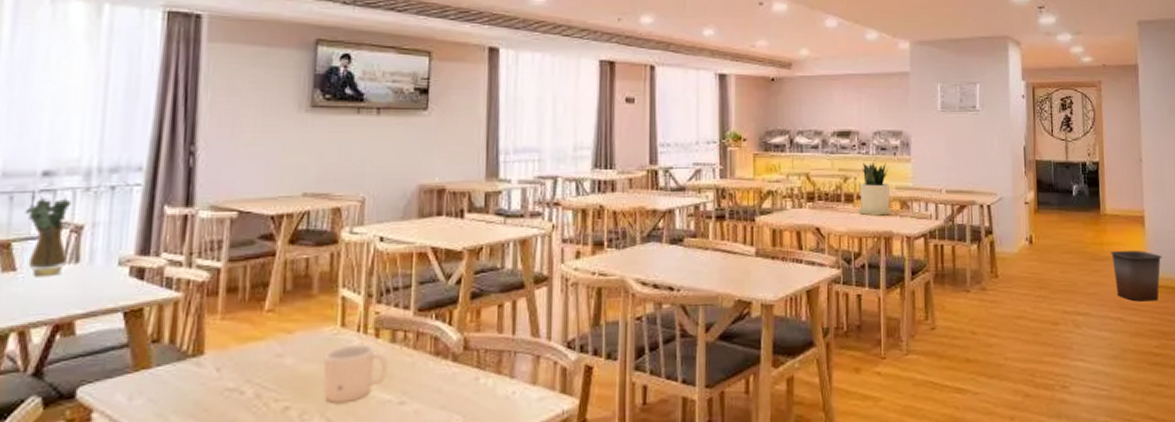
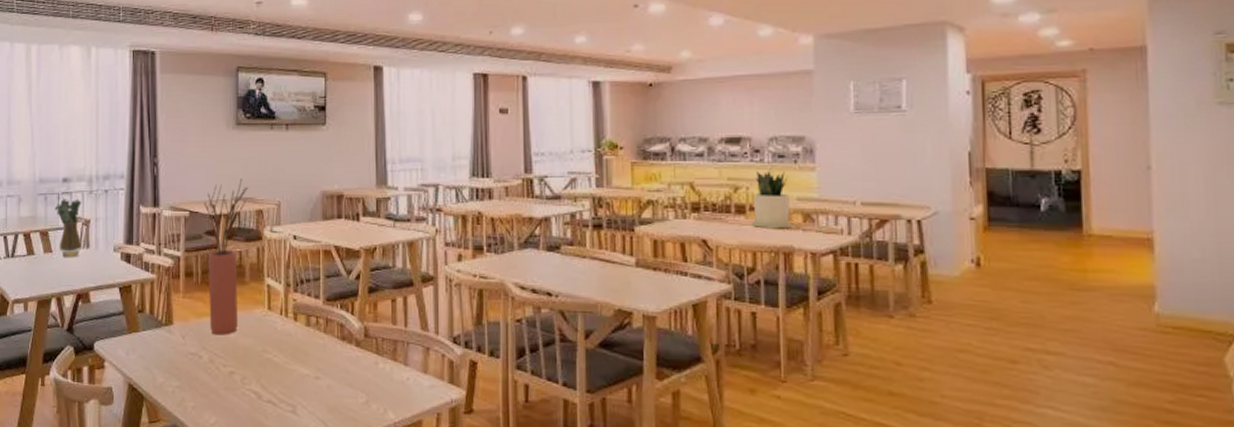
vase: none [258,171,324,363] -> present [204,179,249,335]
mug: present [323,344,387,403] -> none [256,325,304,372]
waste bin: present [1110,250,1162,302] -> none [1097,281,1182,345]

